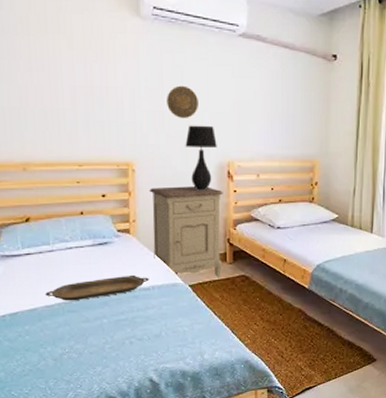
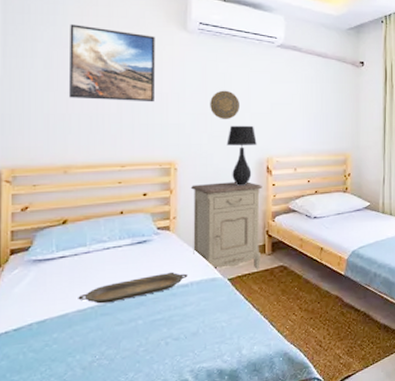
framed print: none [17,8,110,98] -> present [68,24,156,103]

